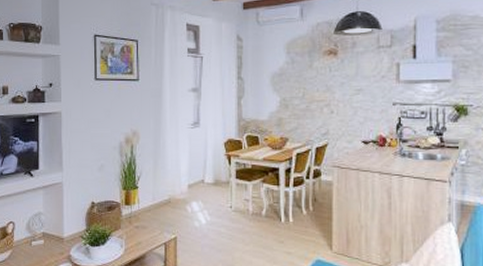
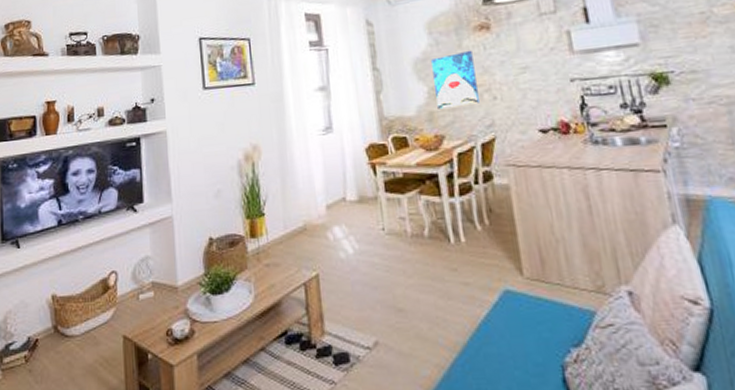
wall art: none [286,70,320,117] -> present [431,50,479,109]

